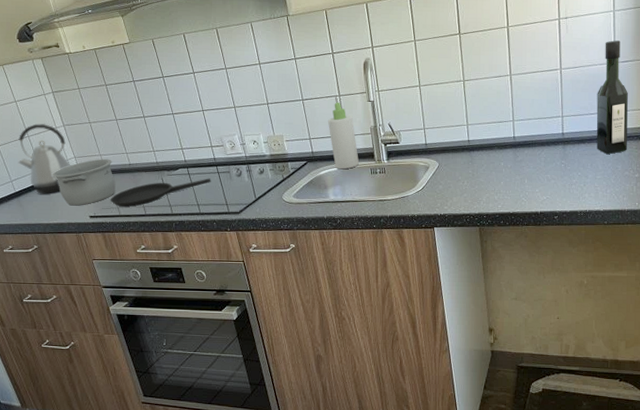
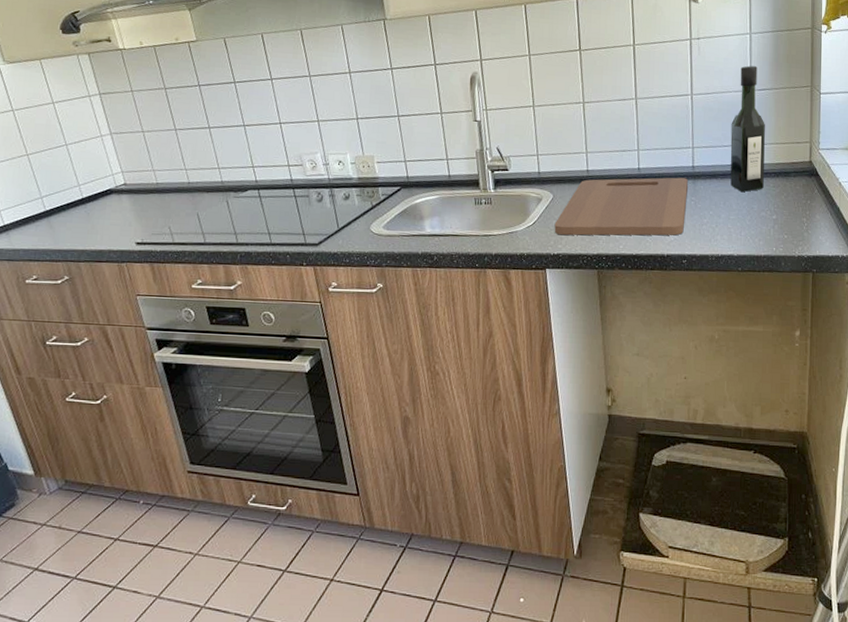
kettle: present [17,124,70,194] -> none [50,130,116,215]
cooking pot: present [51,159,116,206] -> none [92,175,171,230]
frying pan: present [110,178,211,207] -> none [162,202,286,233]
bottle: present [328,96,359,170] -> none [427,114,461,198]
cutting board: none [440,143,558,198] -> present [554,177,688,236]

